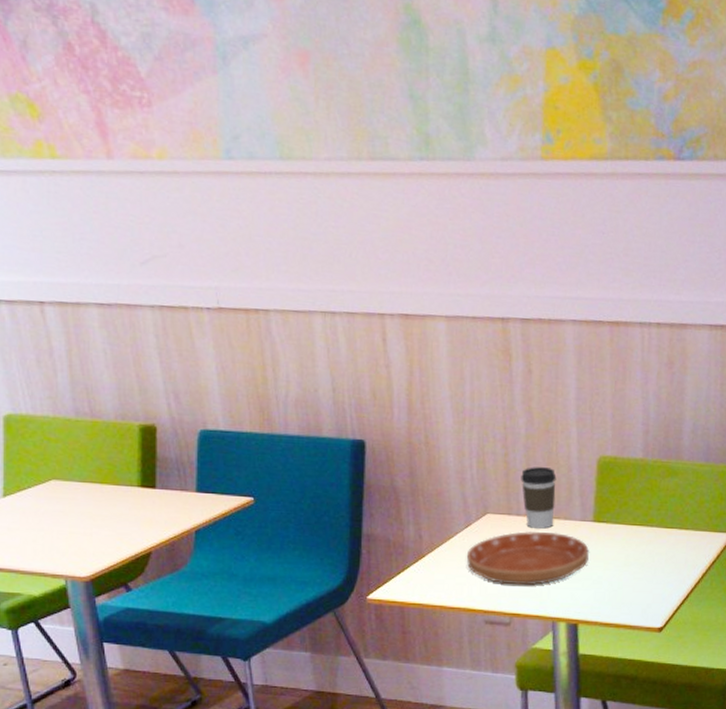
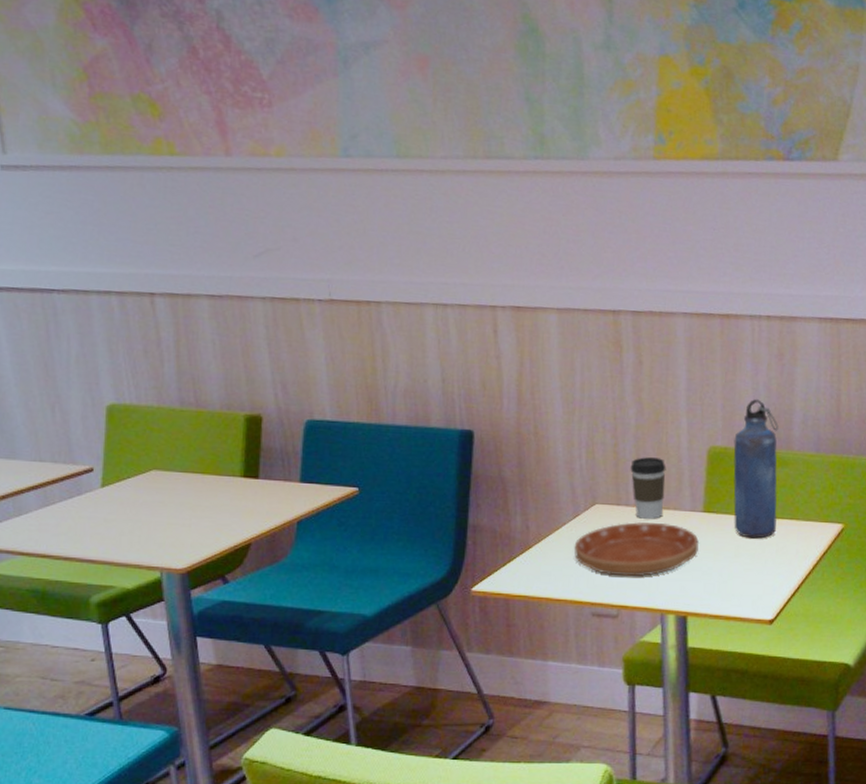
water bottle: none [623,408,668,548] -> present [733,399,779,539]

